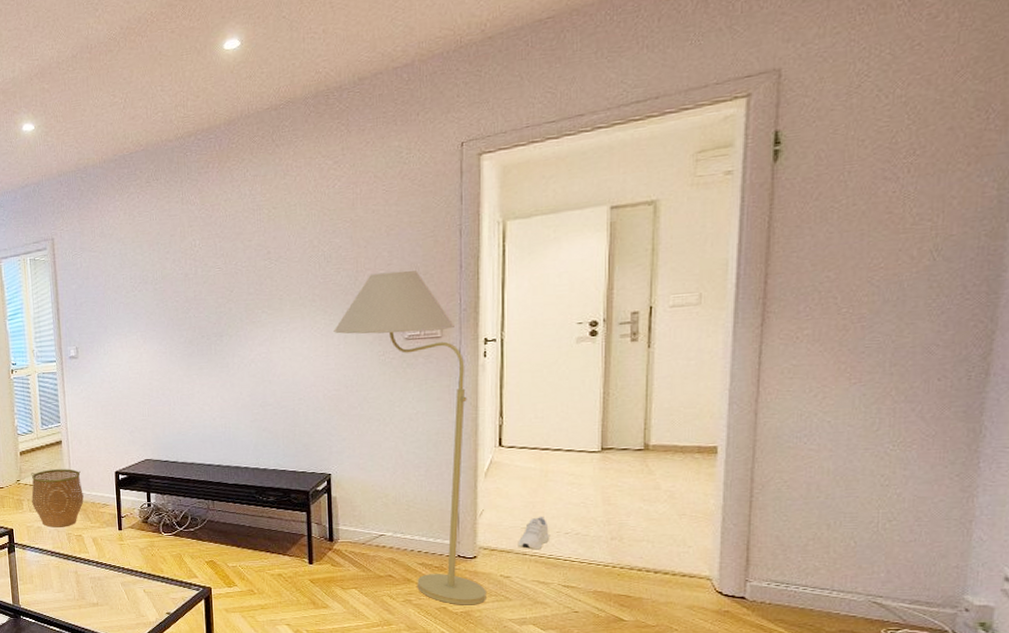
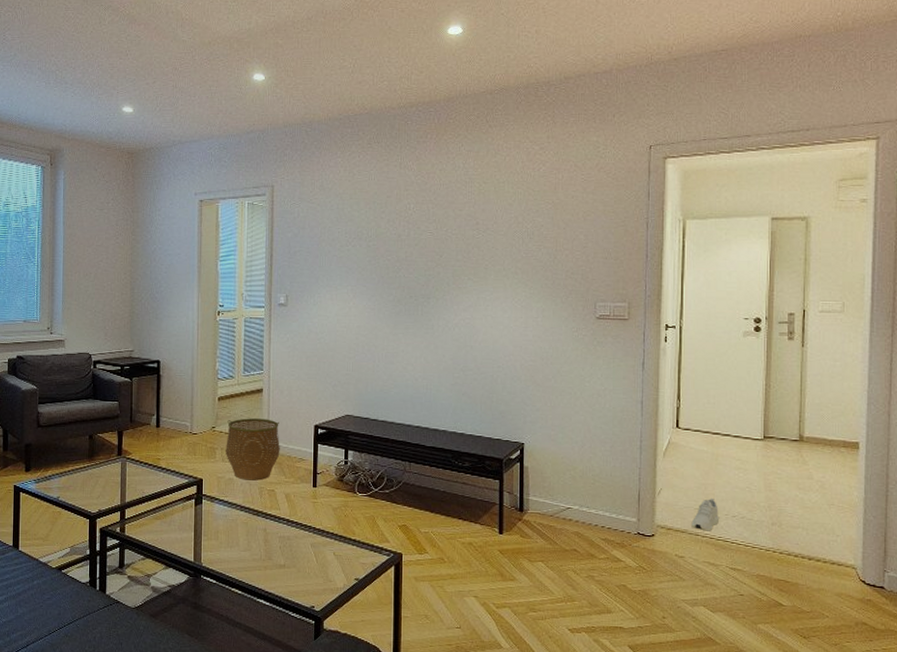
floor lamp: present [333,270,486,605] -> none [533,254,662,584]

